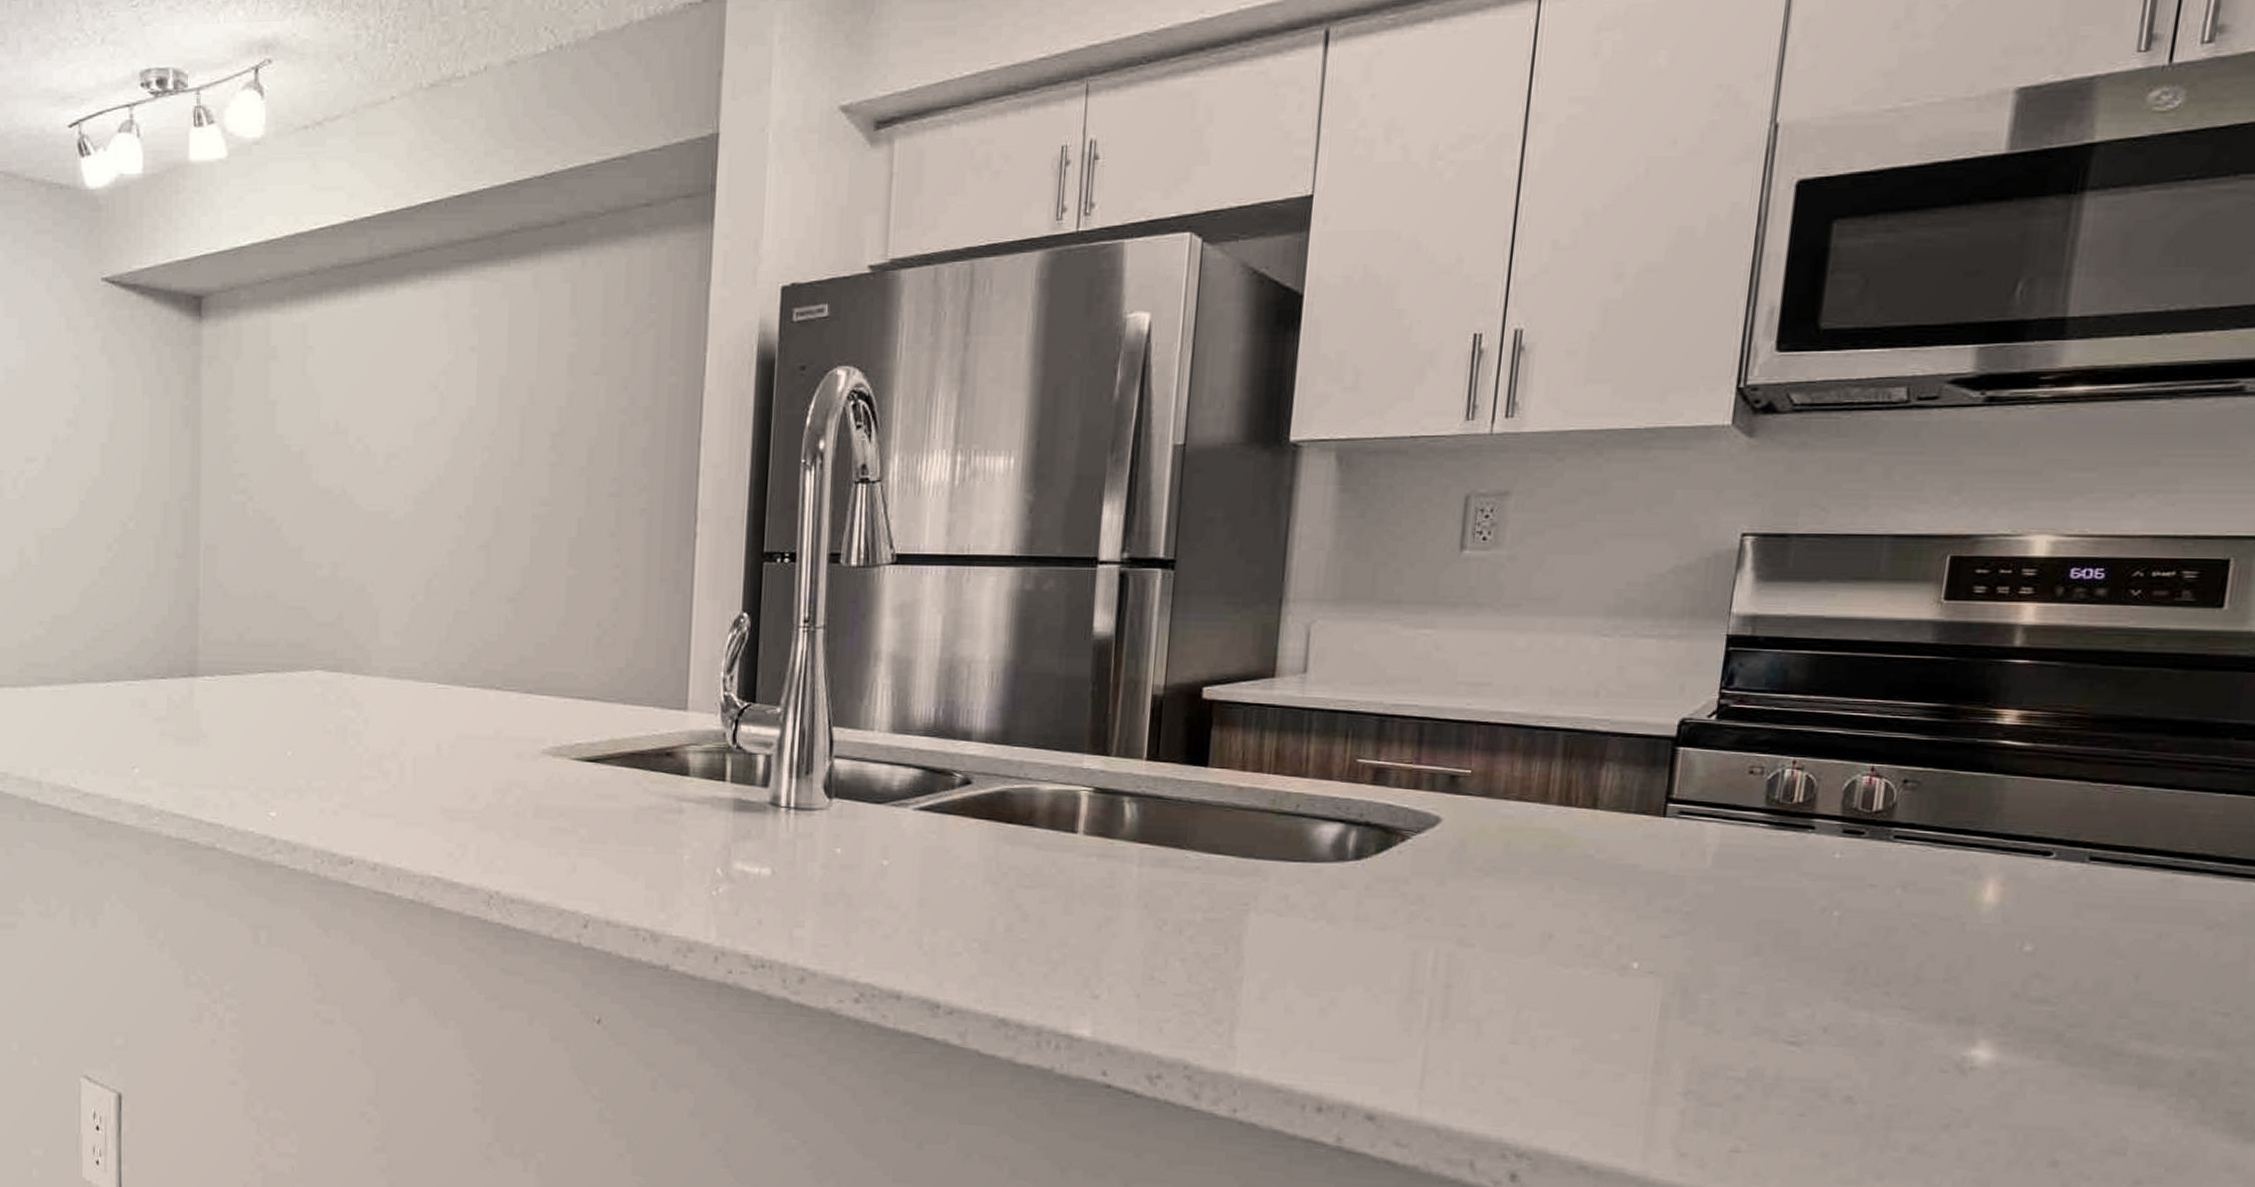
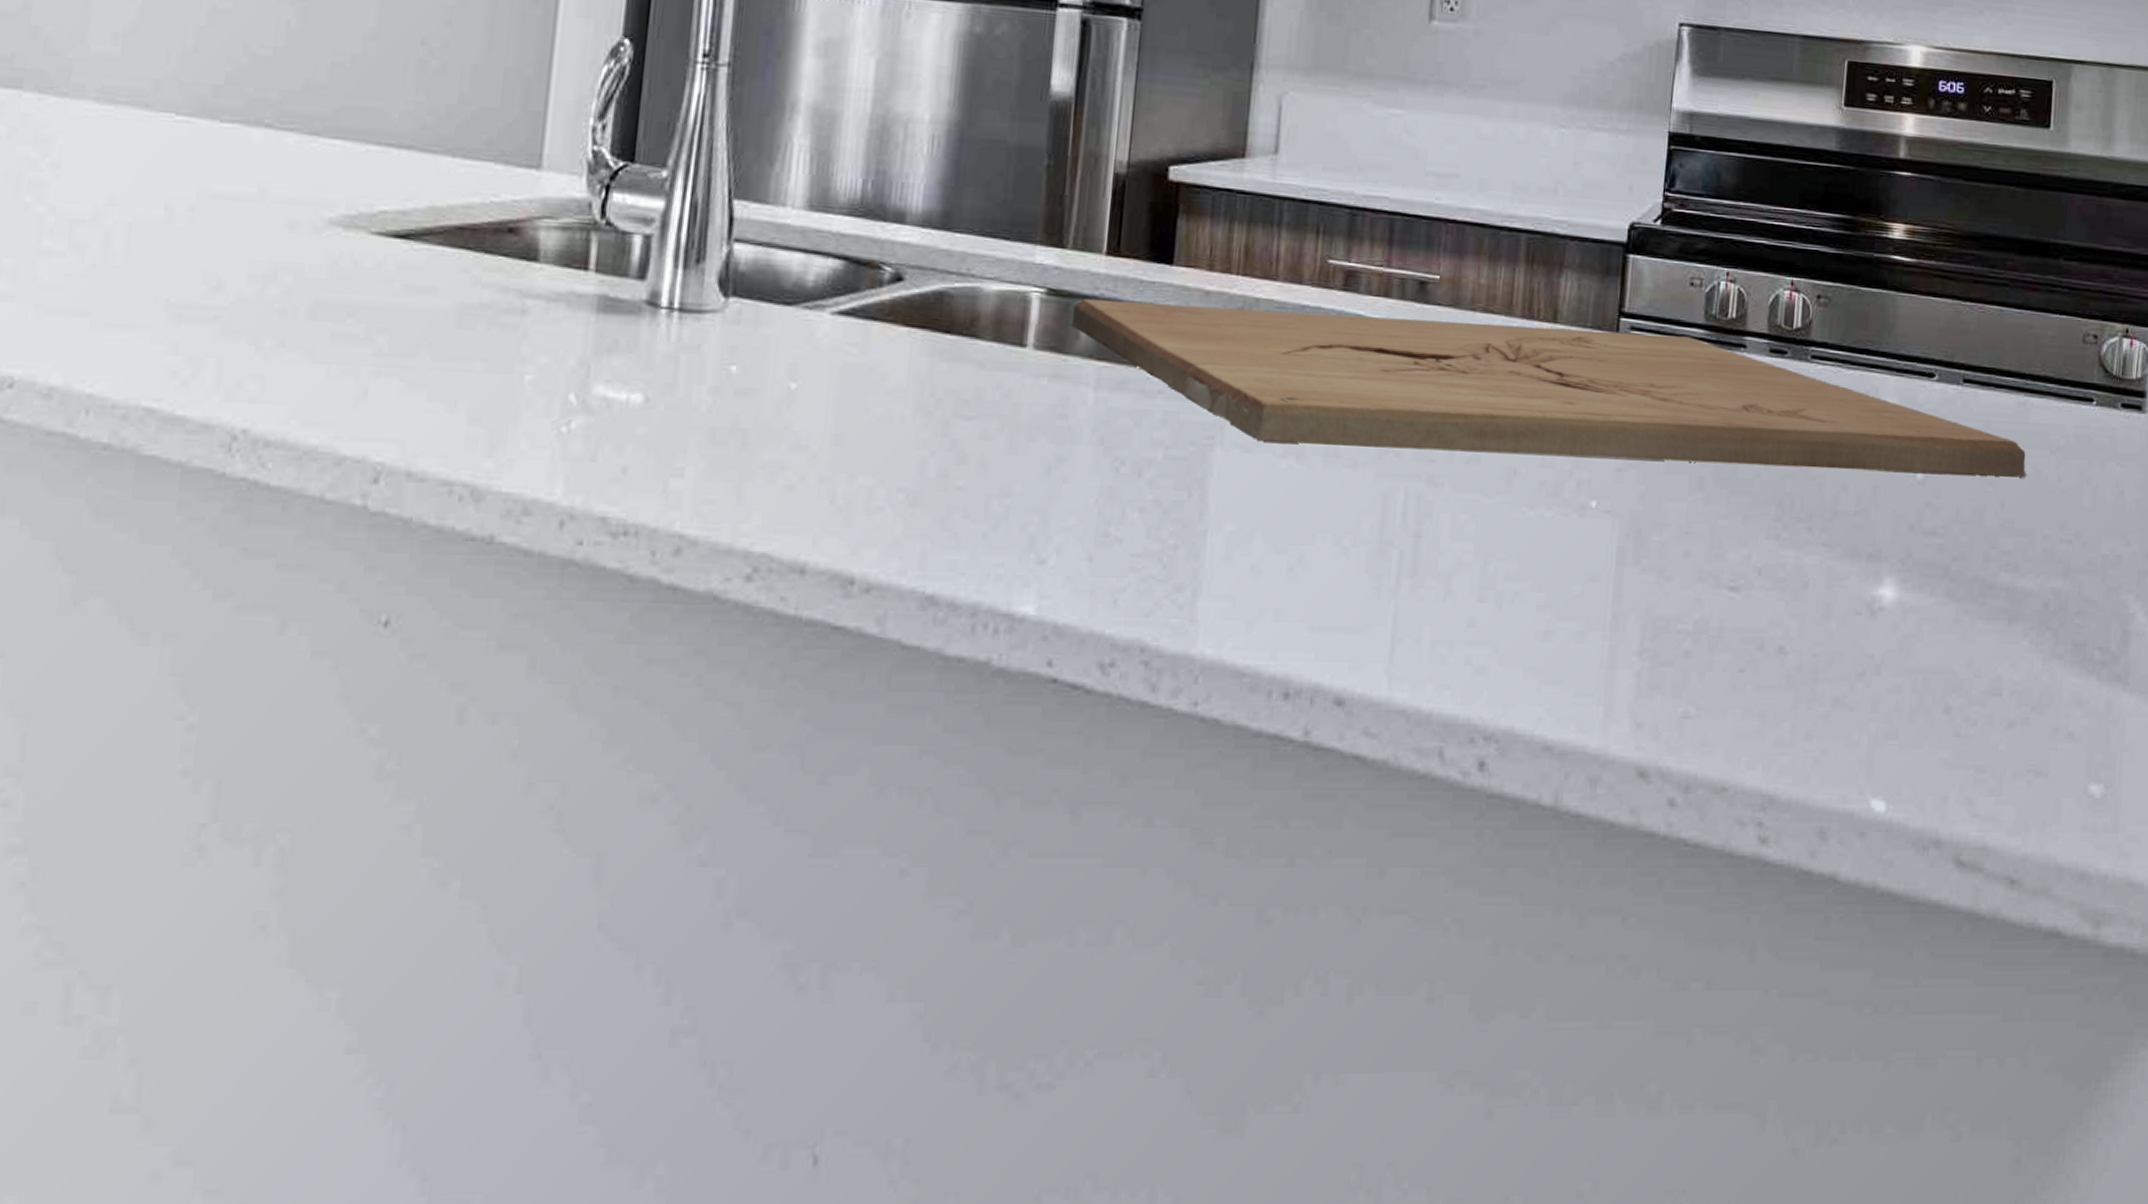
cutting board: none [1116,794,2172,952] -> present [1071,298,2027,478]

